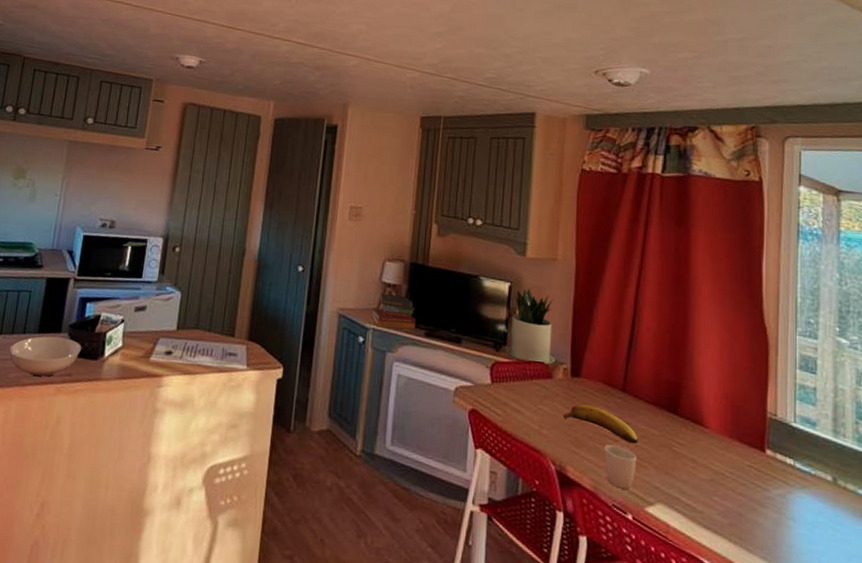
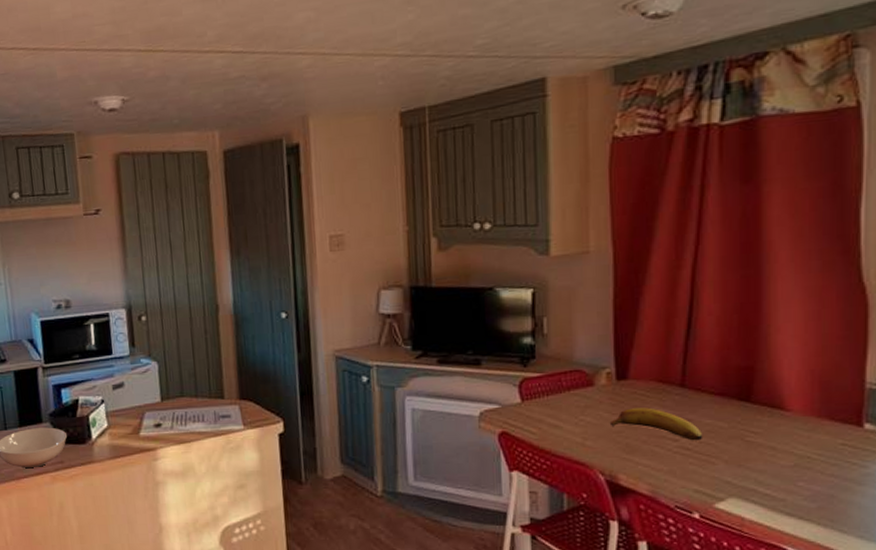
books: present [372,293,417,330] -> none [373,324,426,363]
planter: present [505,288,555,366] -> none [534,291,595,374]
cup: present [604,445,637,490] -> none [662,445,702,489]

